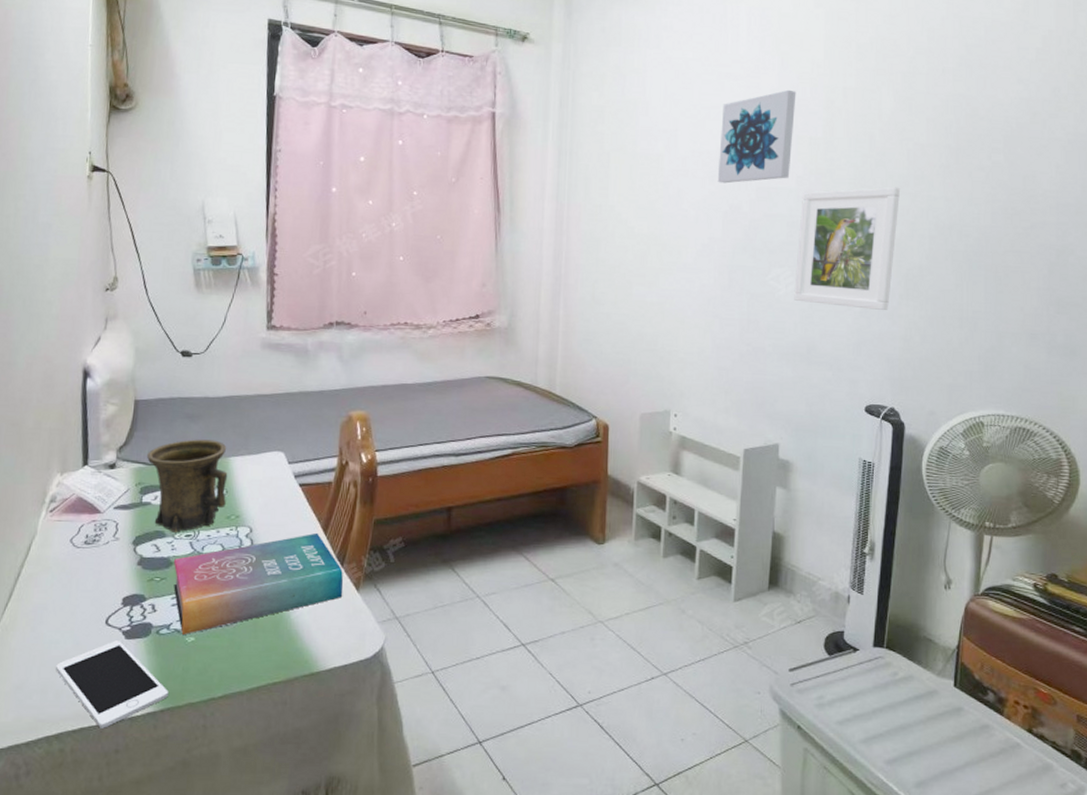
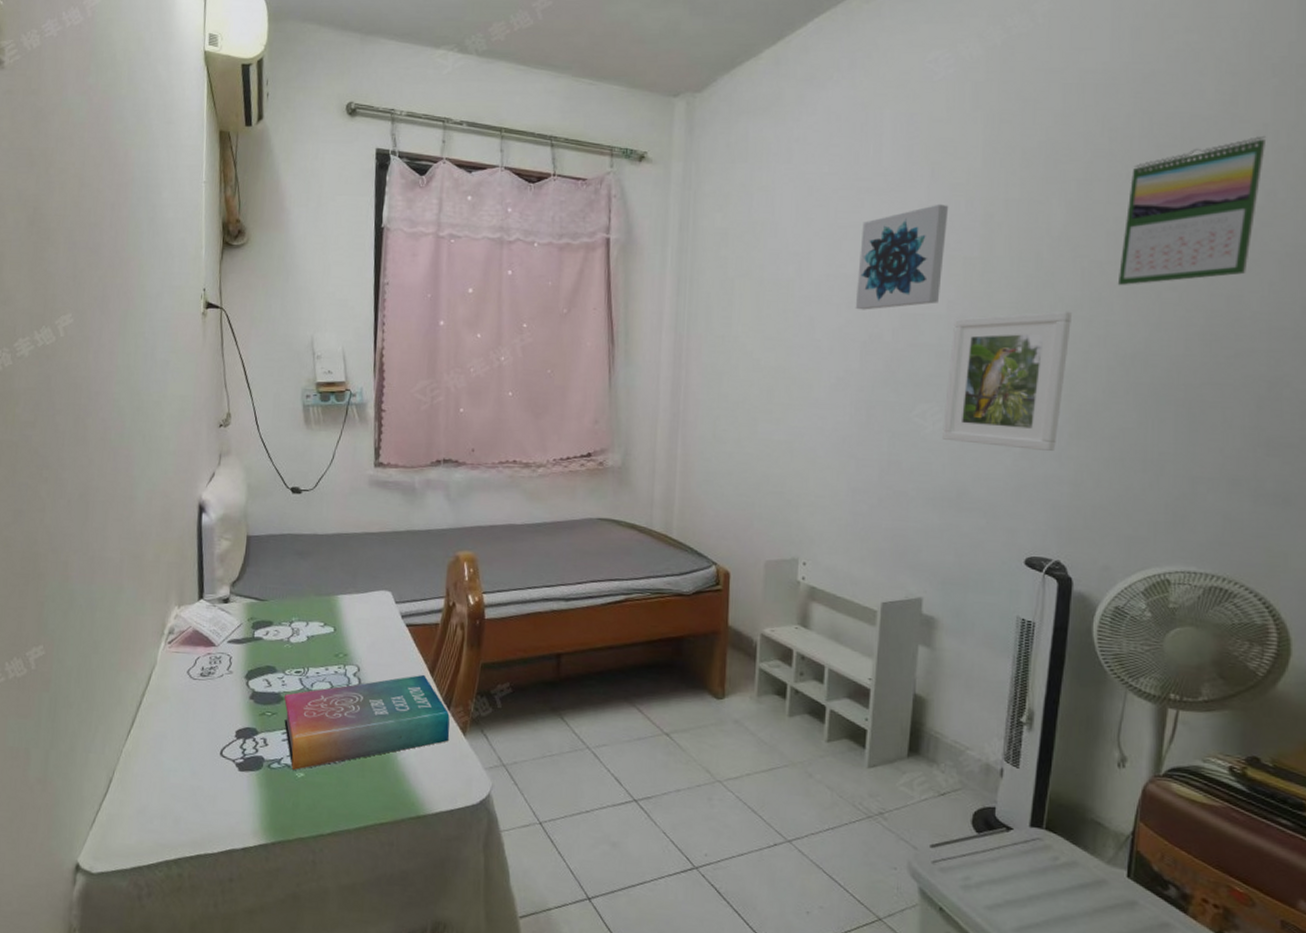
cell phone: present [56,640,169,728] -> none [174,772,280,857]
mug: present [147,439,228,533] -> none [259,576,336,669]
calendar: none [936,40,1051,166] -> present [1117,135,1265,286]

